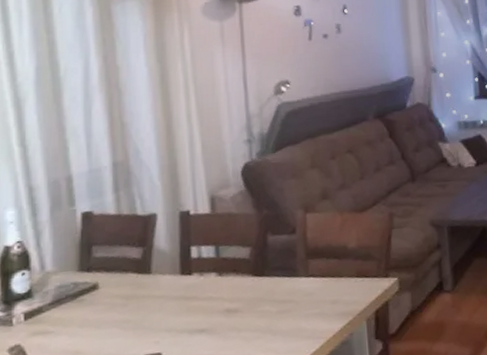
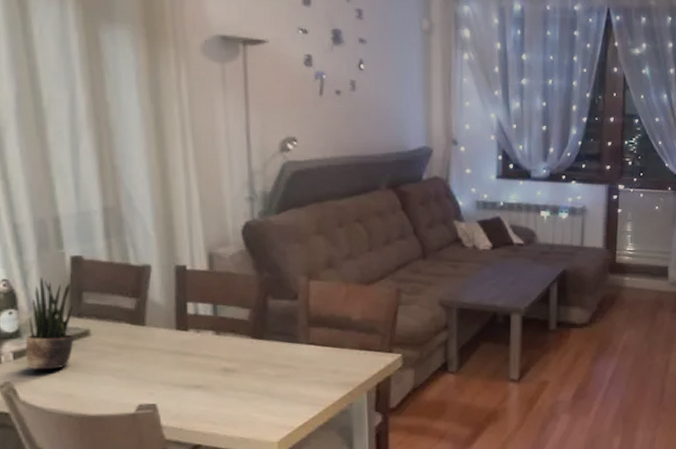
potted plant: none [36,236,83,329] -> present [25,277,74,370]

